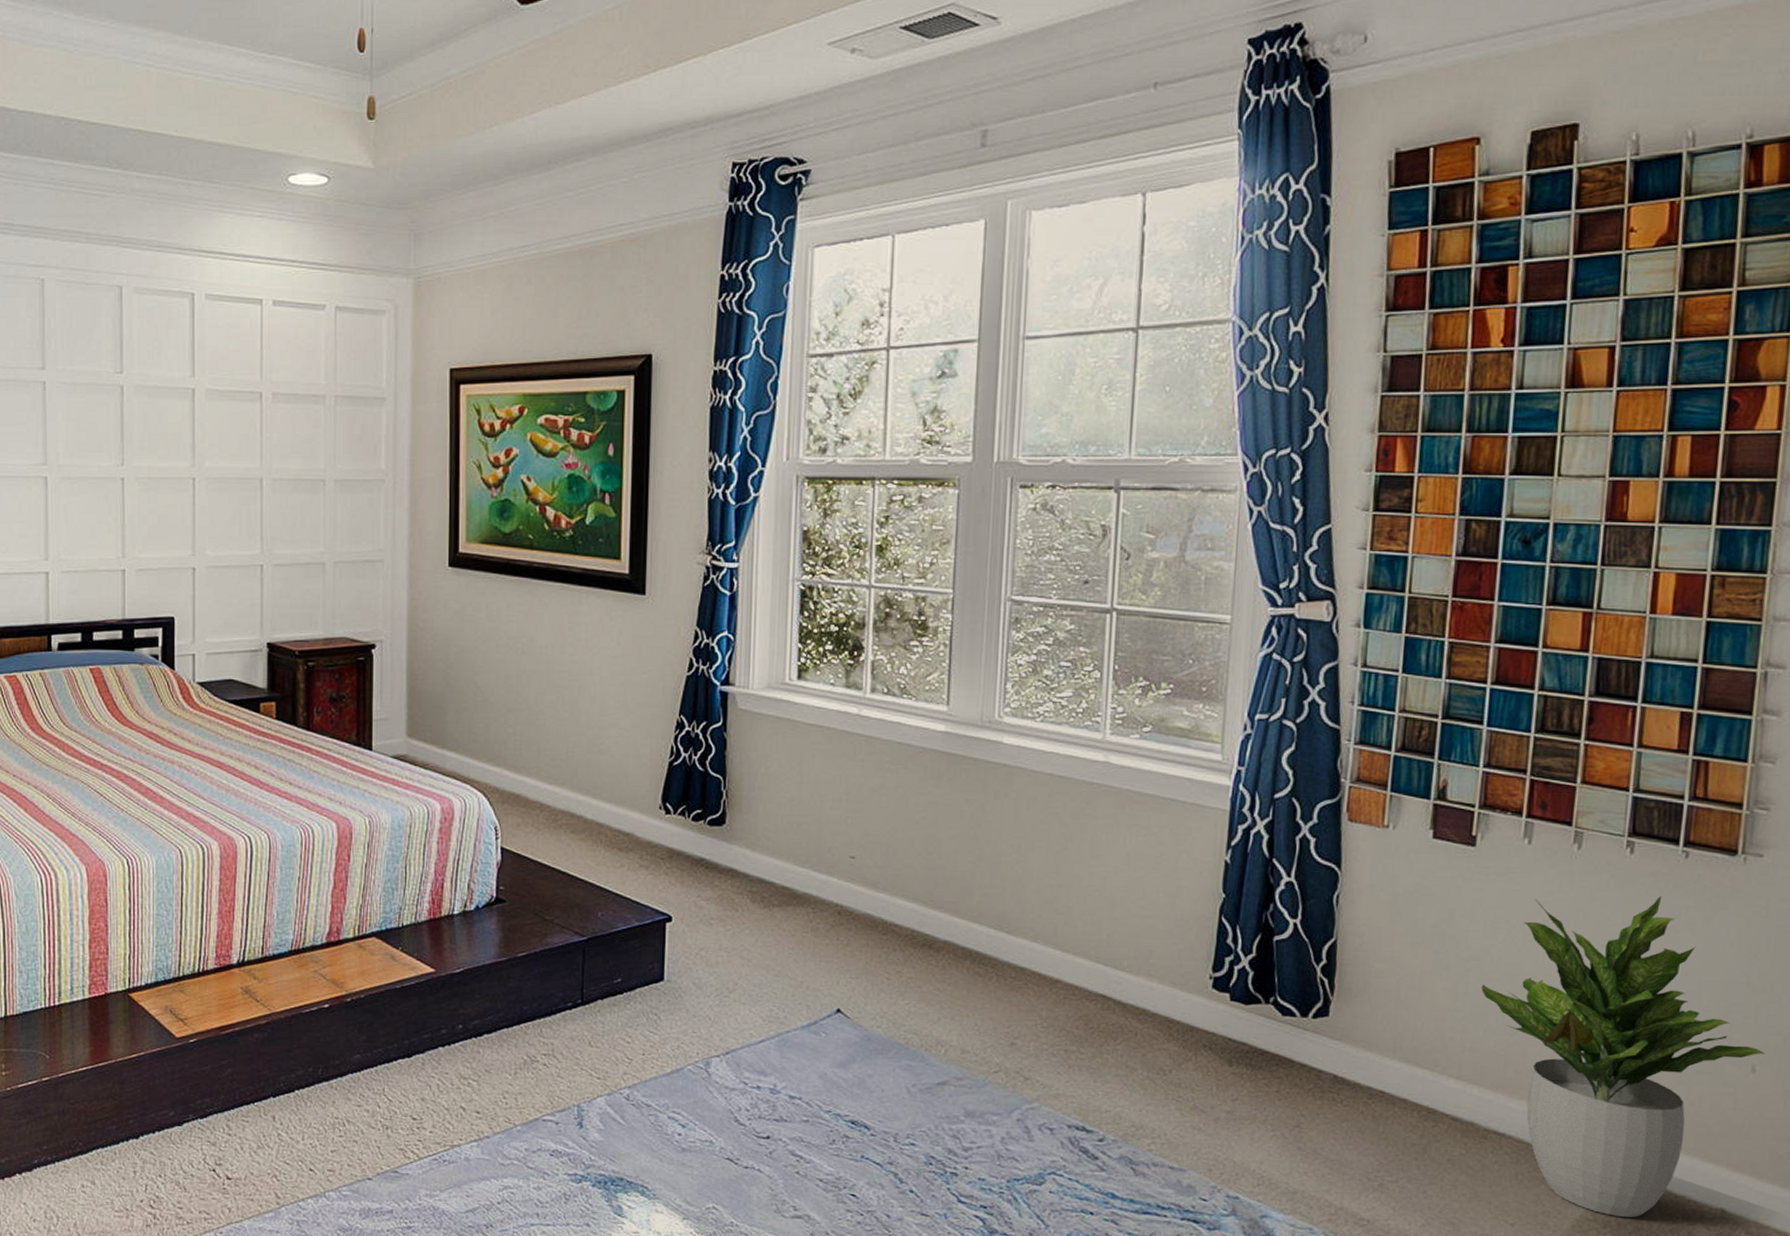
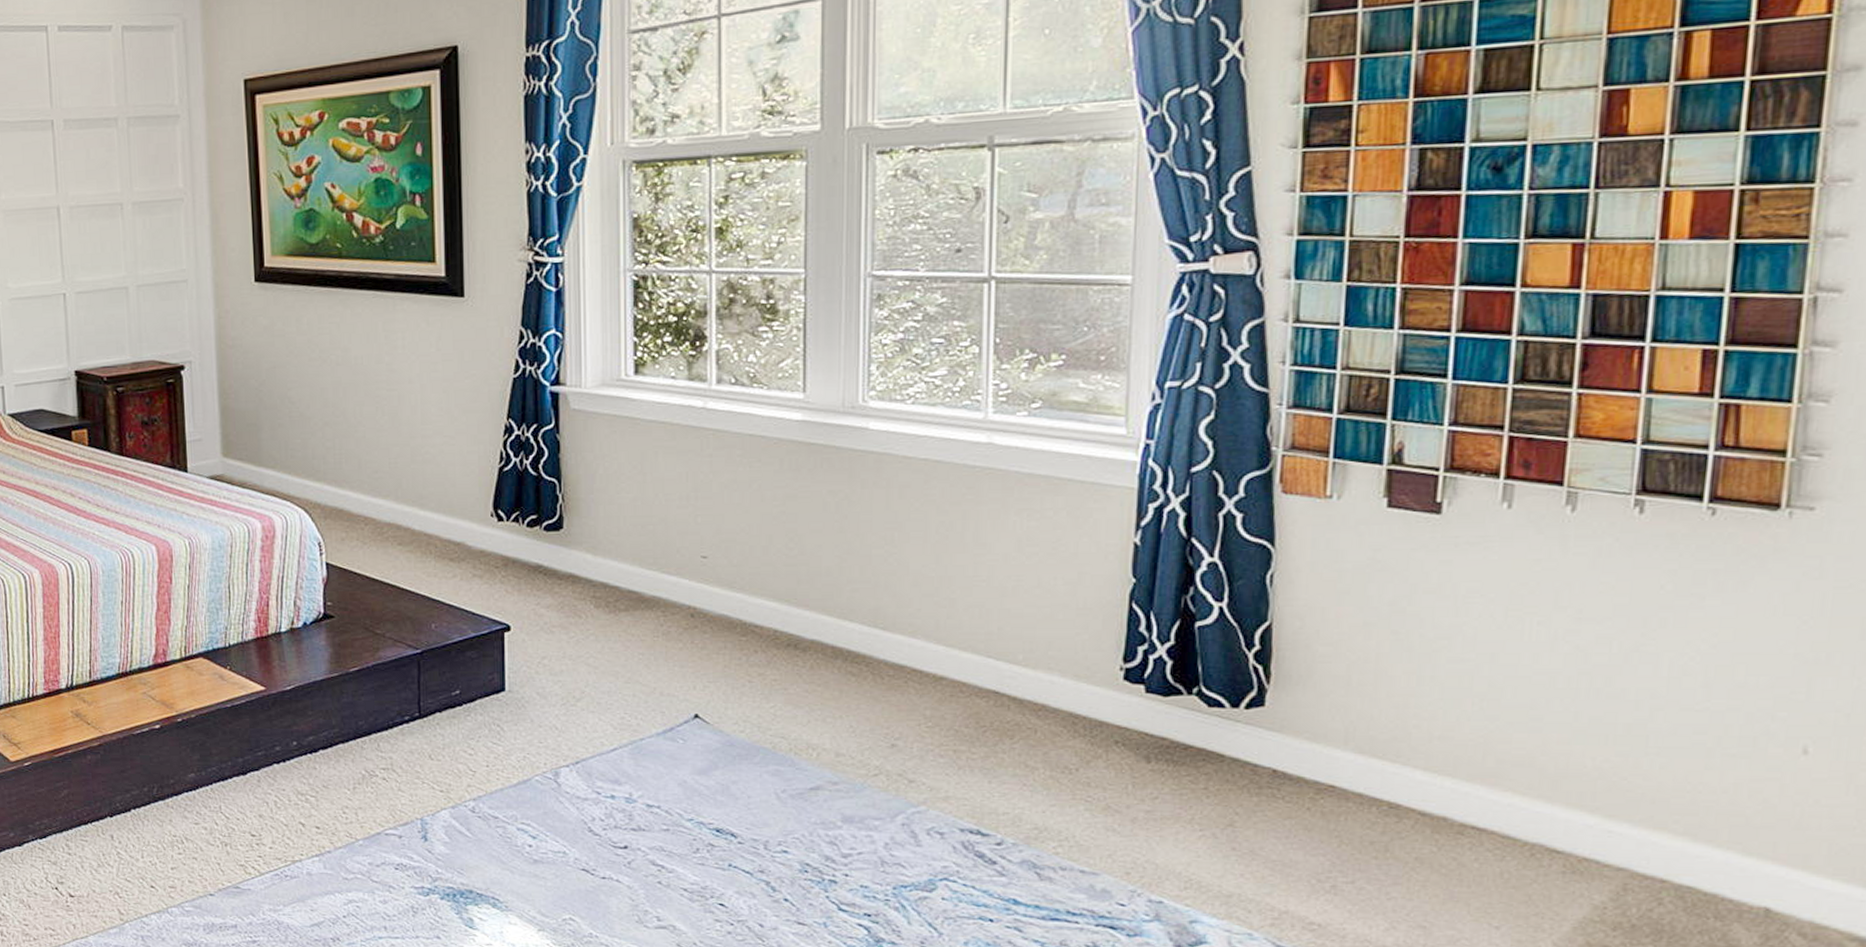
potted plant: present [1481,896,1765,1217] -> none [1452,560,1821,918]

